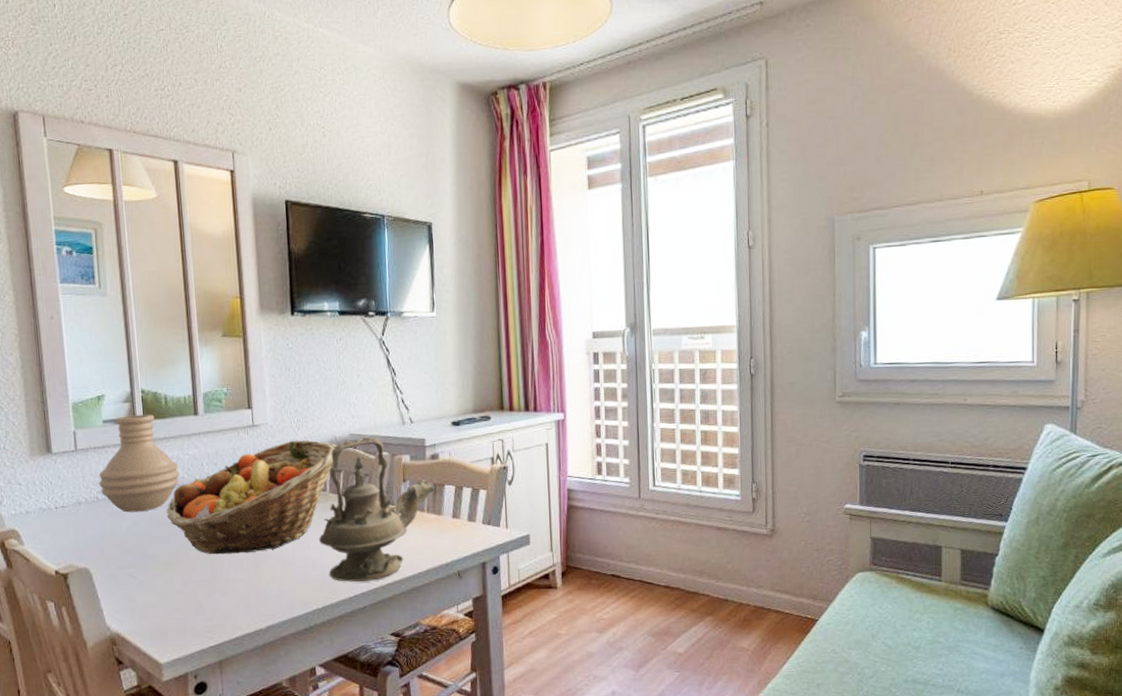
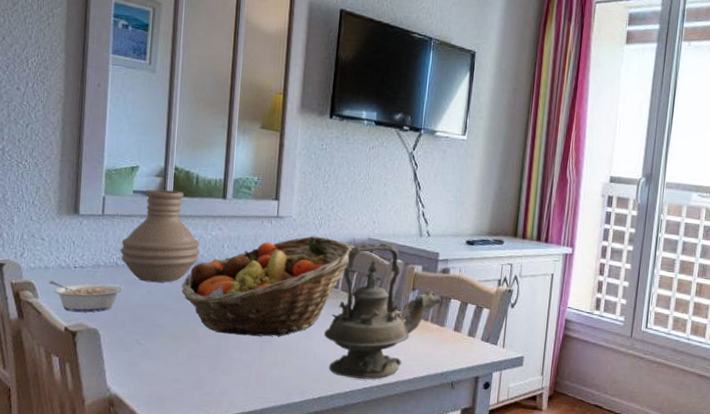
legume: none [32,521,109,554] -> present [49,281,124,313]

